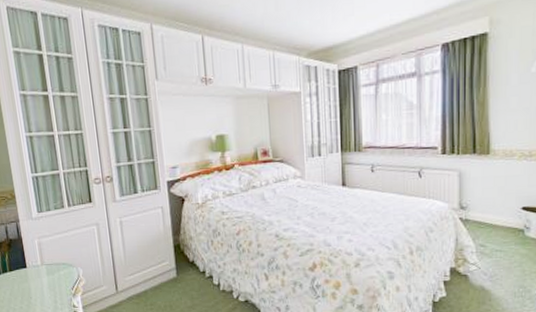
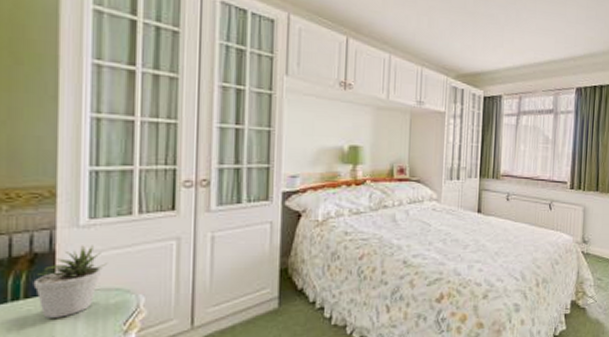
potted plant: none [13,232,55,285] -> present [33,245,108,318]

